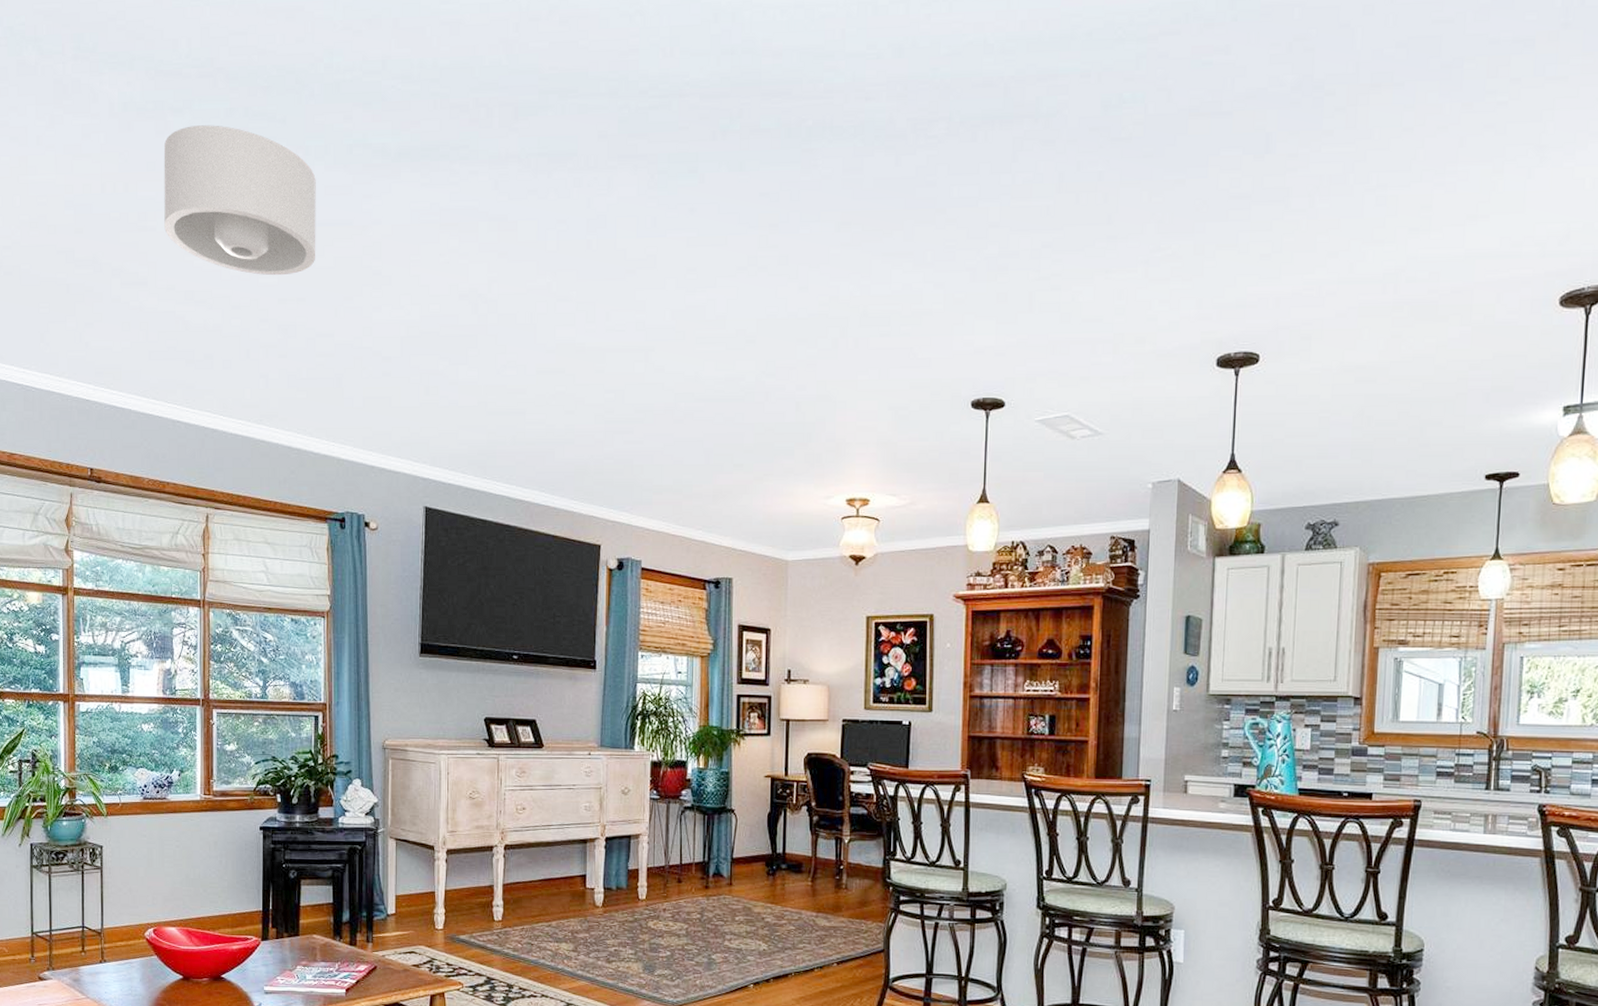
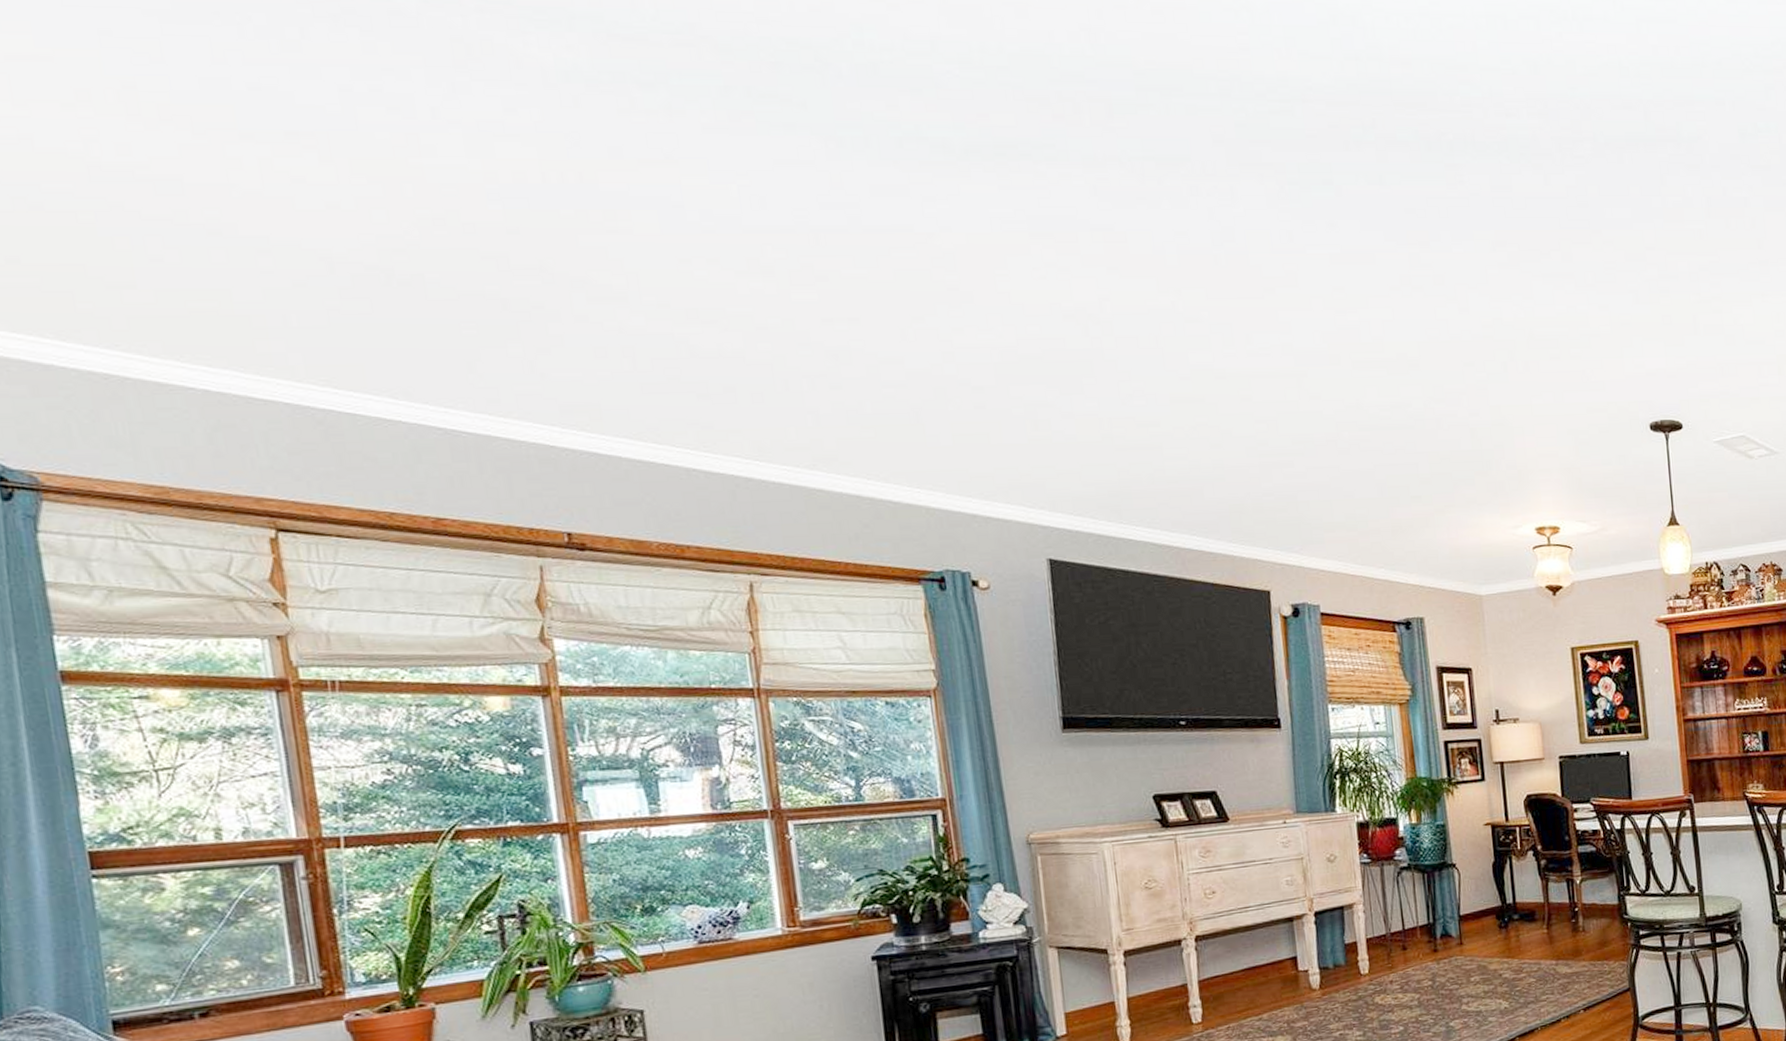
ceiling light: present [163,125,316,276] -> none [632,105,868,291]

